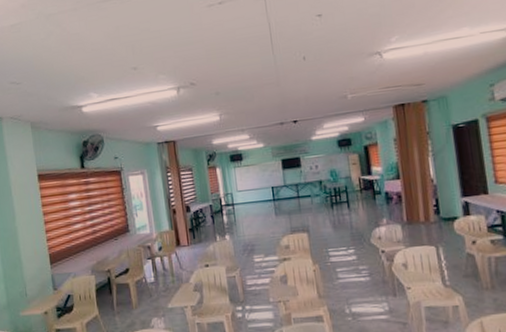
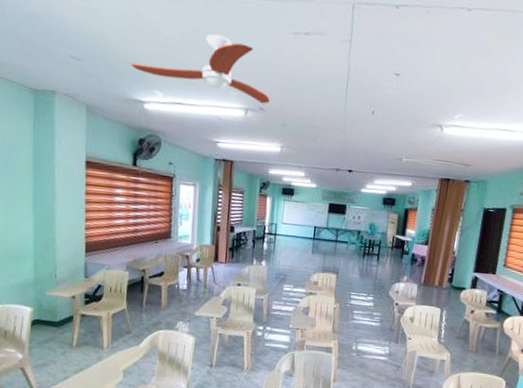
ceiling fan: none [64,27,199,80] -> present [131,33,270,104]

